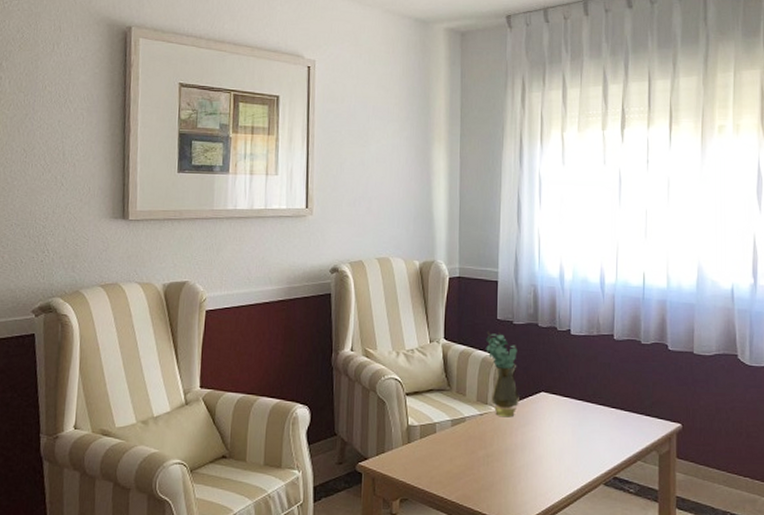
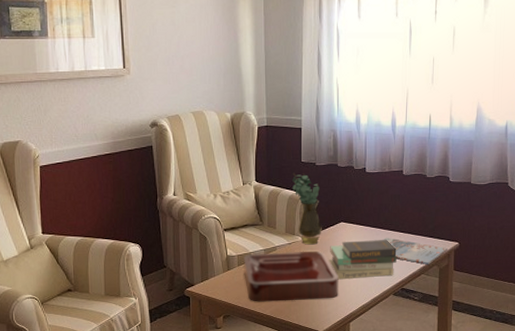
decorative tray: none [426,424,538,486] -> present [243,251,339,302]
books: none [527,415,607,462] -> present [329,240,397,280]
magazine: none [592,413,668,450] -> present [384,237,447,265]

